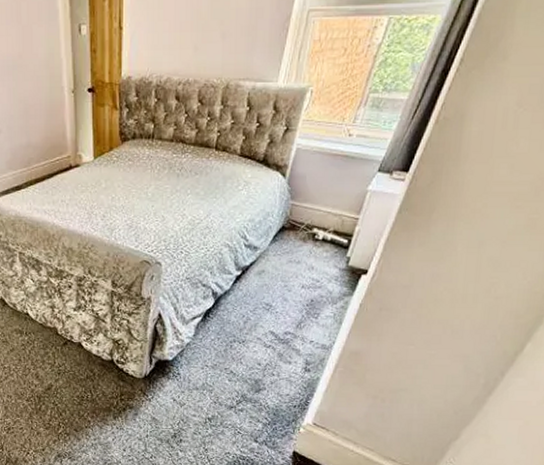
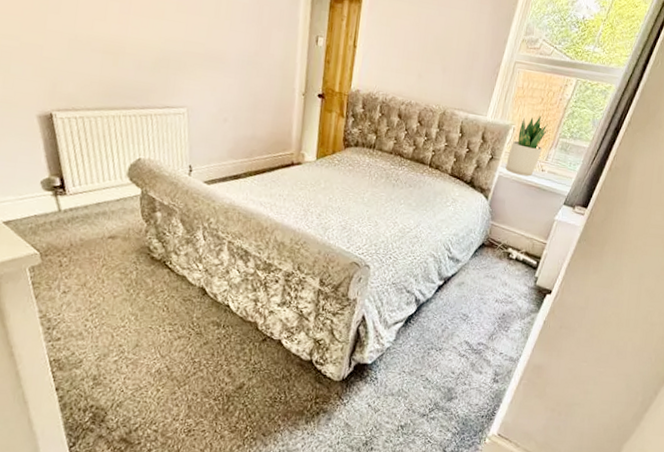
planter: none [304,71,354,145] -> present [505,116,548,177]

